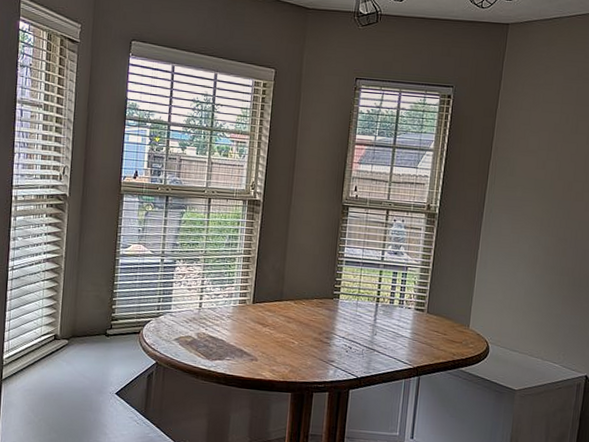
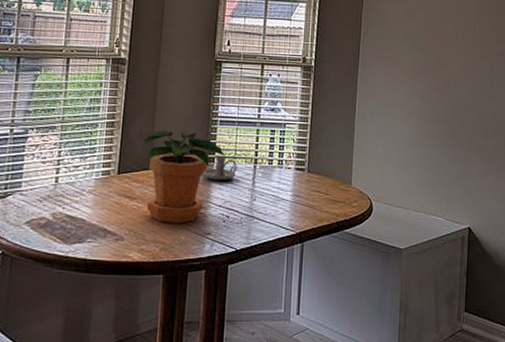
potted plant: none [275,267,350,350] -> present [143,131,226,223]
candle holder: none [329,293,361,315] -> present [203,156,237,180]

